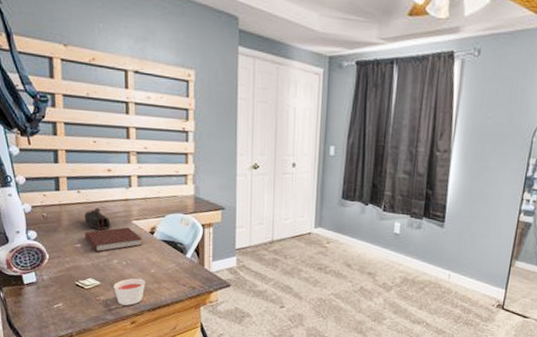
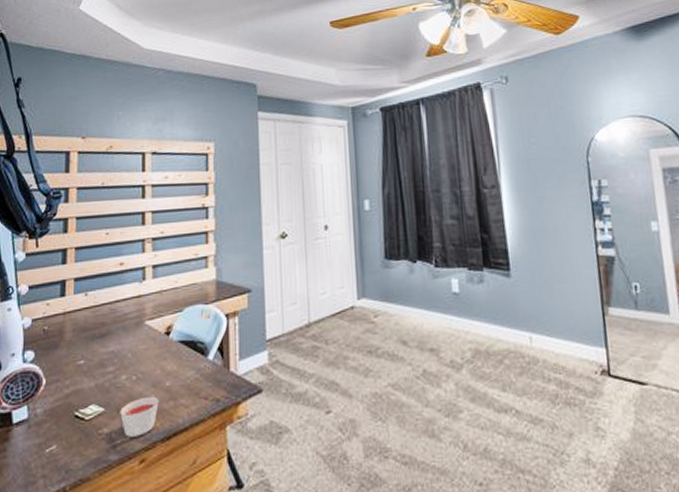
pencil case: present [84,207,111,230] -> none [90,311,121,339]
notebook: present [85,227,142,252] -> none [90,330,156,368]

